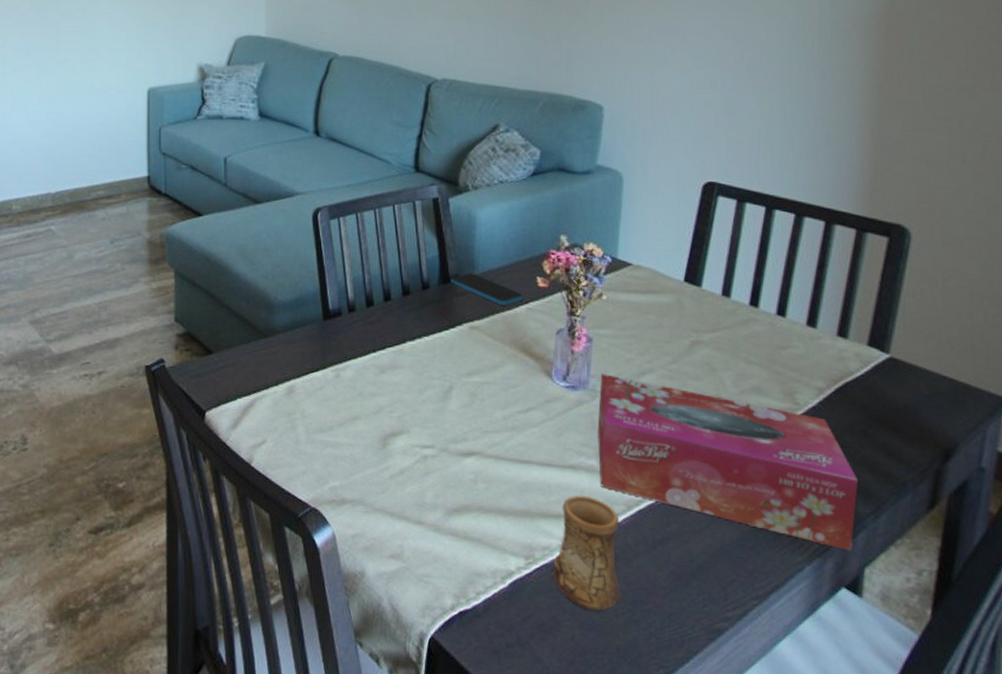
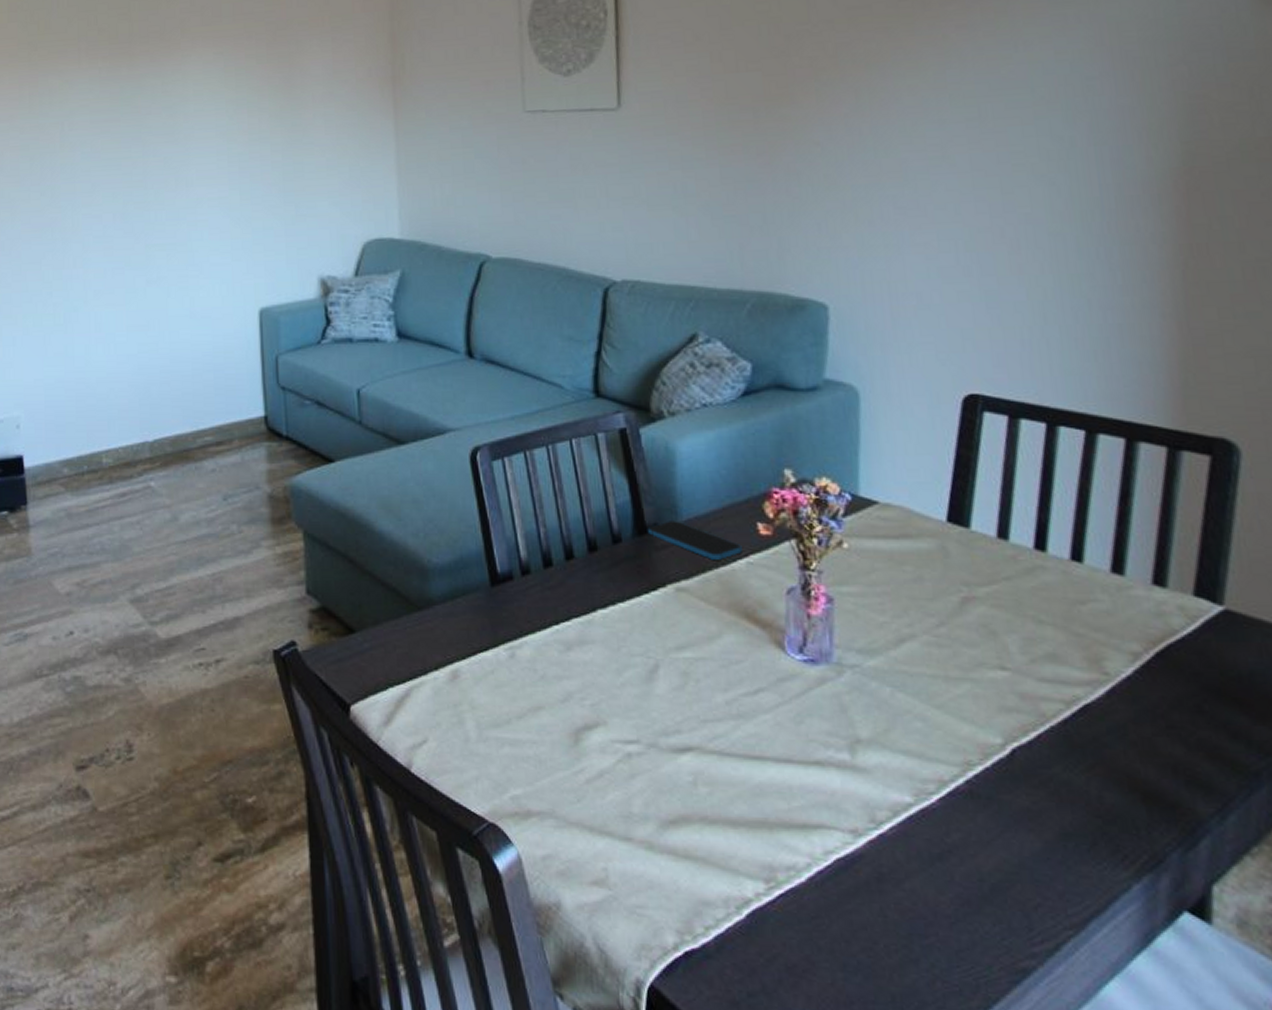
cup: present [552,495,621,611] -> none [801,799,892,948]
tissue box: present [597,374,858,552] -> none [846,643,1195,864]

